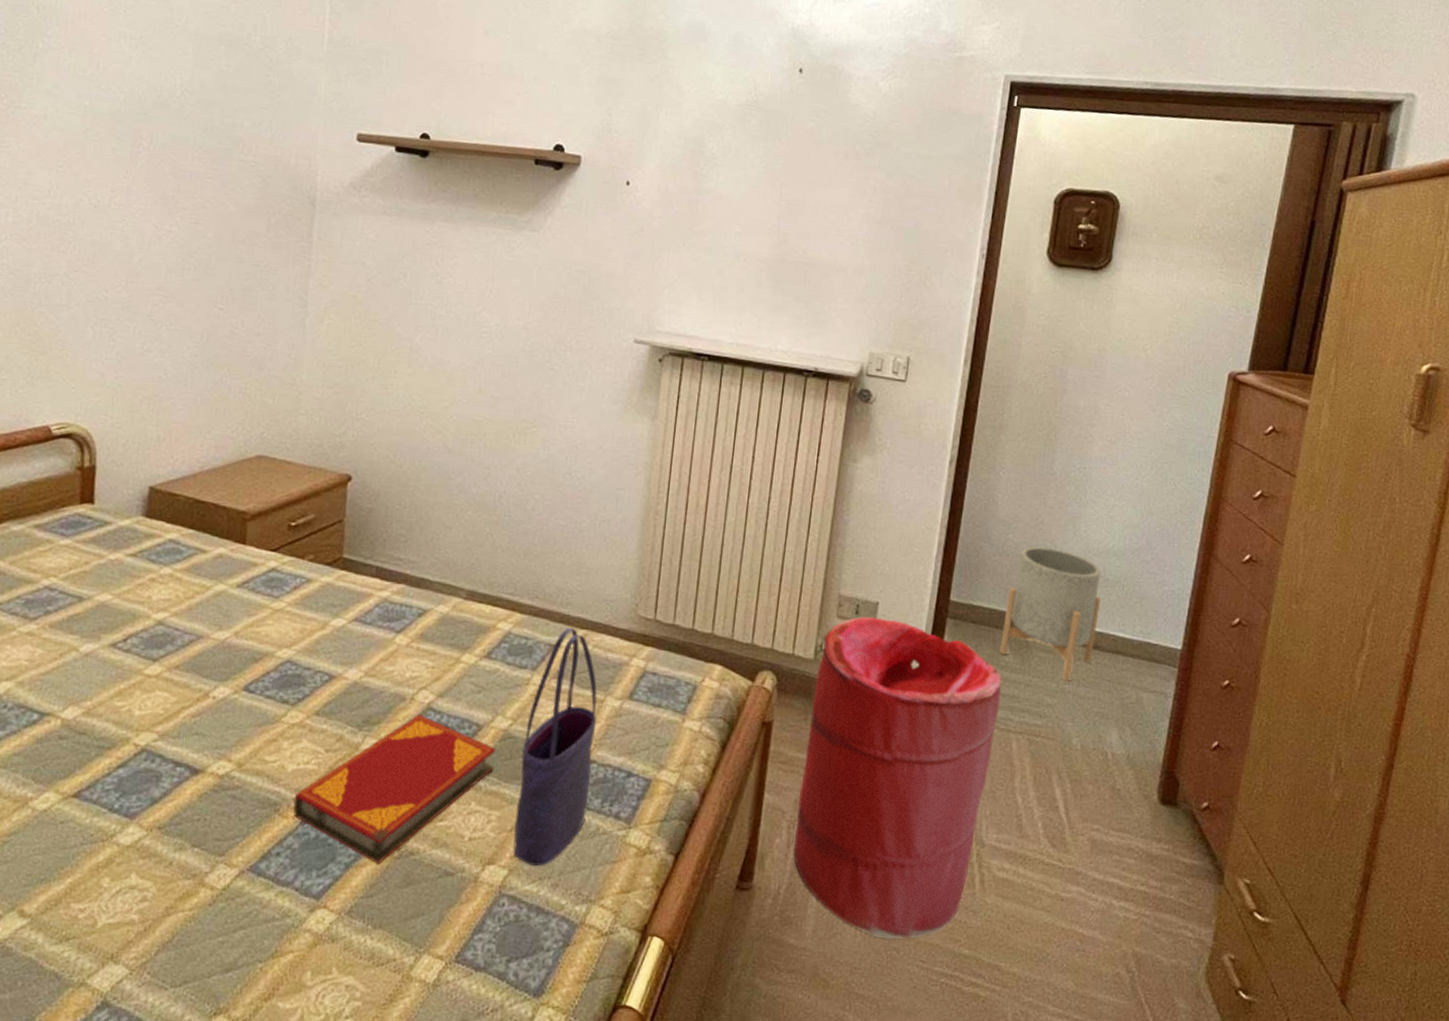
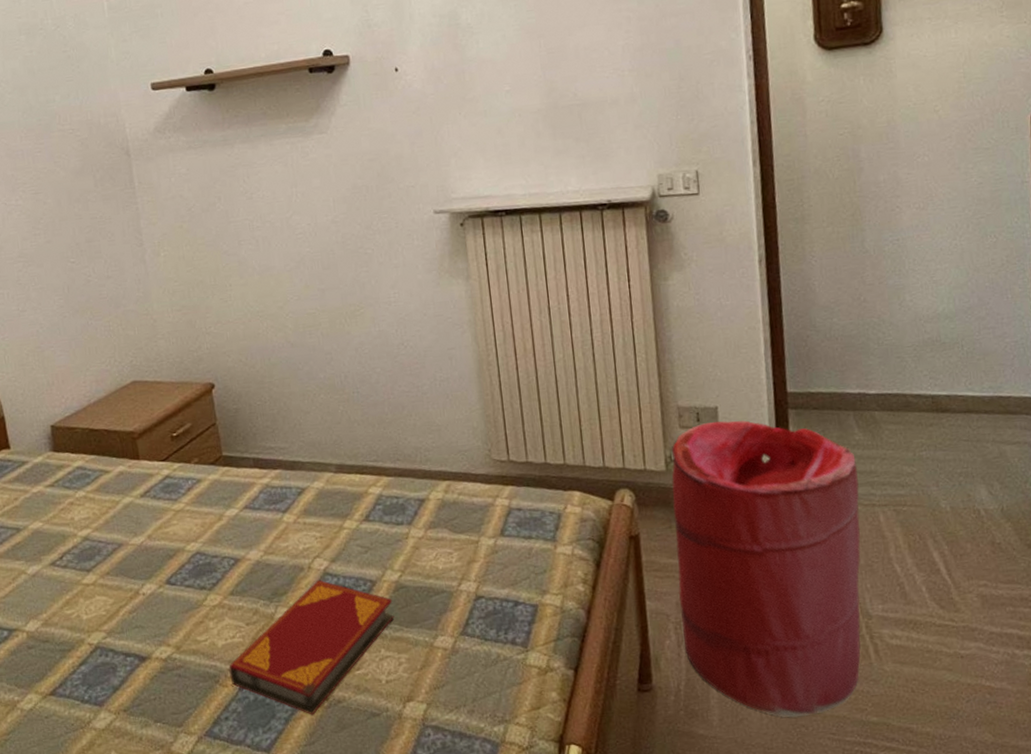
tote bag: present [513,627,598,867] -> none [414,481,486,698]
planter: present [999,546,1102,682] -> none [845,323,944,449]

